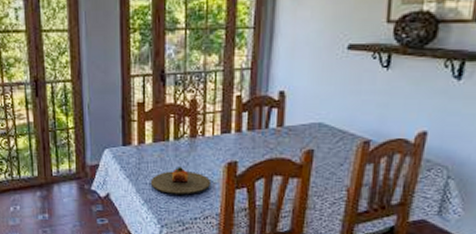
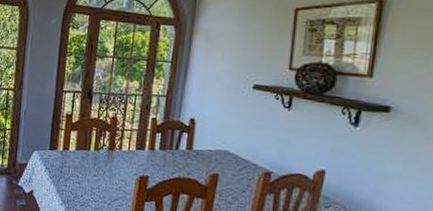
plate: present [150,167,212,195] -> none [70,174,124,201]

